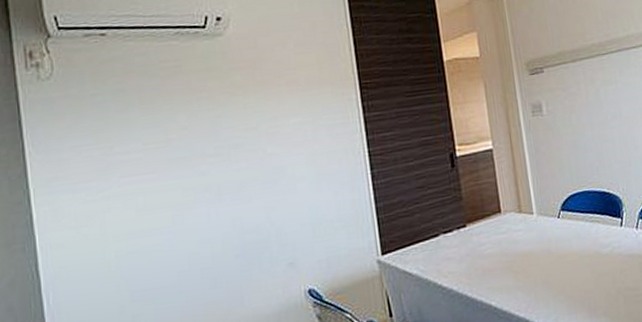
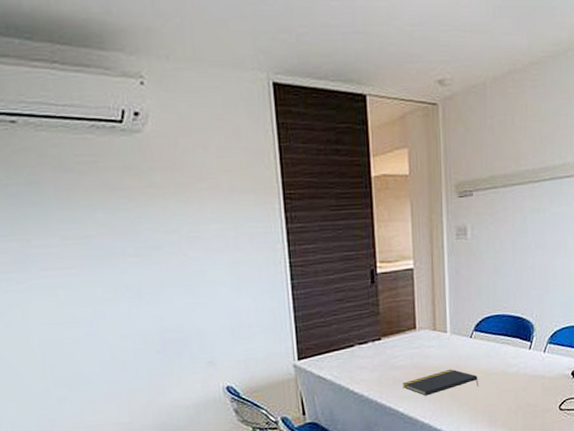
notepad: none [492,253,574,286] -> present [403,369,479,396]

